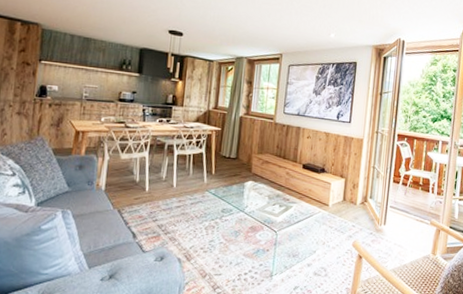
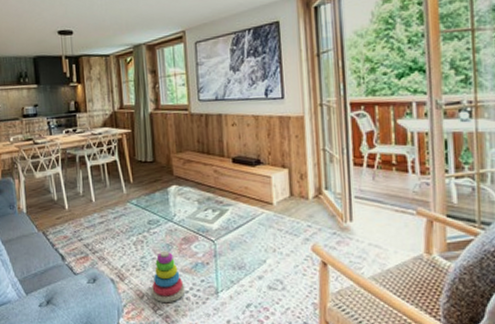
stacking toy: none [213,236,245,283] -> present [151,251,186,303]

